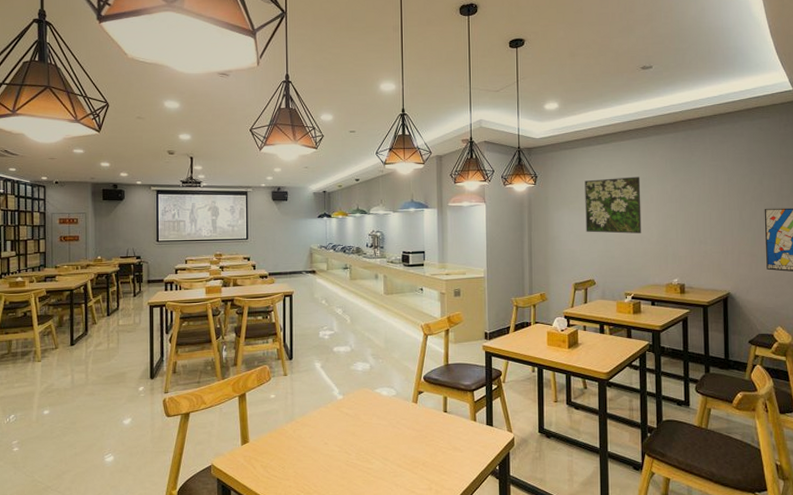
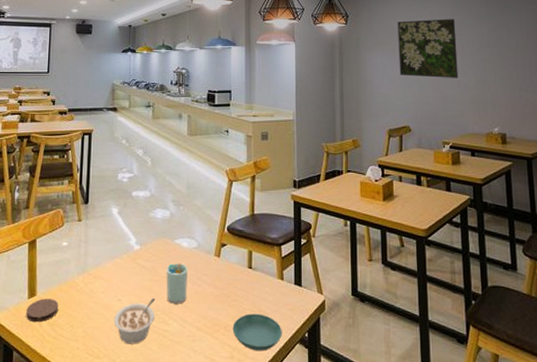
coaster: none [241,445,270,466] -> present [26,298,59,323]
legume: none [321,441,359,481] -> present [114,298,155,344]
cup: none [368,410,388,445] -> present [166,263,187,304]
saucer: none [430,451,475,483] -> present [232,313,282,351]

